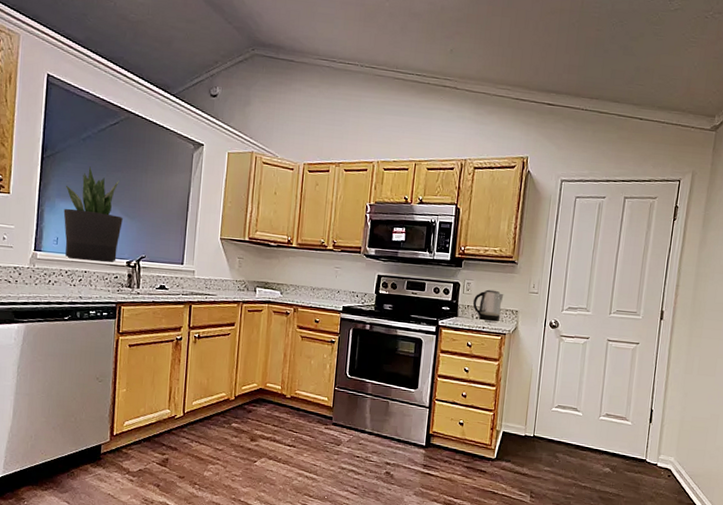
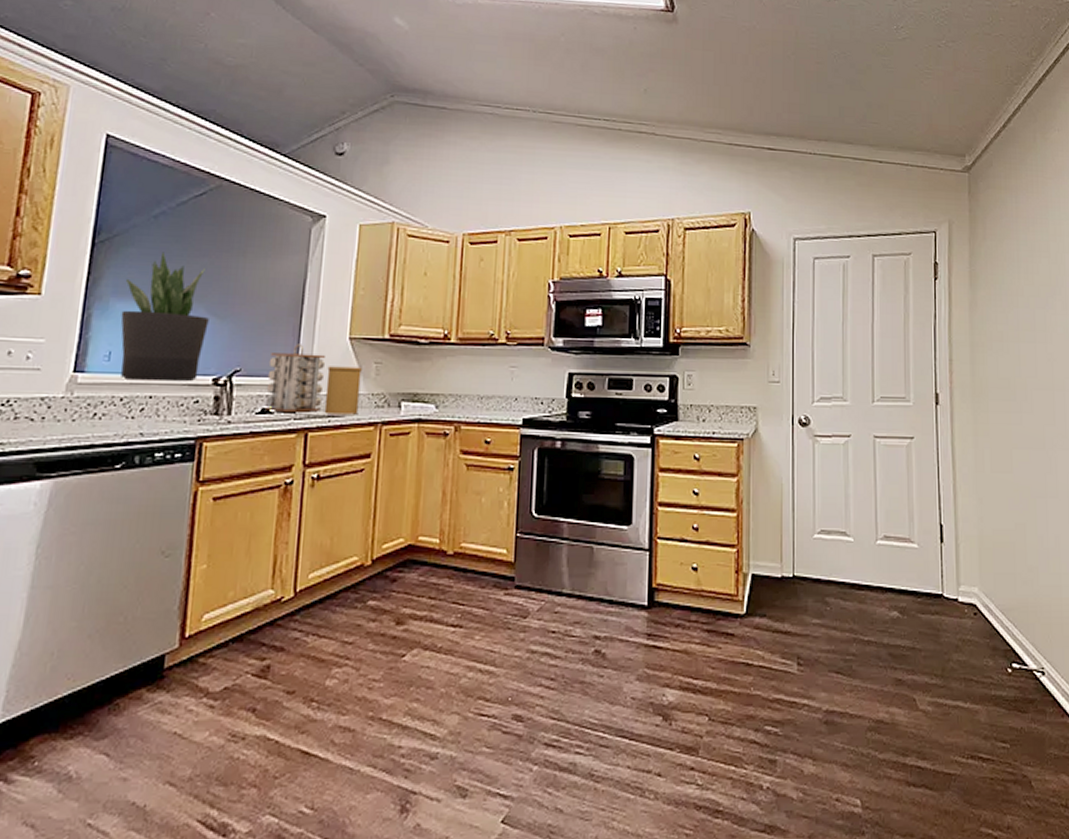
spice rack: none [162,240,203,291] -> present [264,344,325,414]
canister: none [202,258,229,295] -> present [324,366,362,415]
kettle: present [472,289,504,322] -> none [696,382,736,424]

